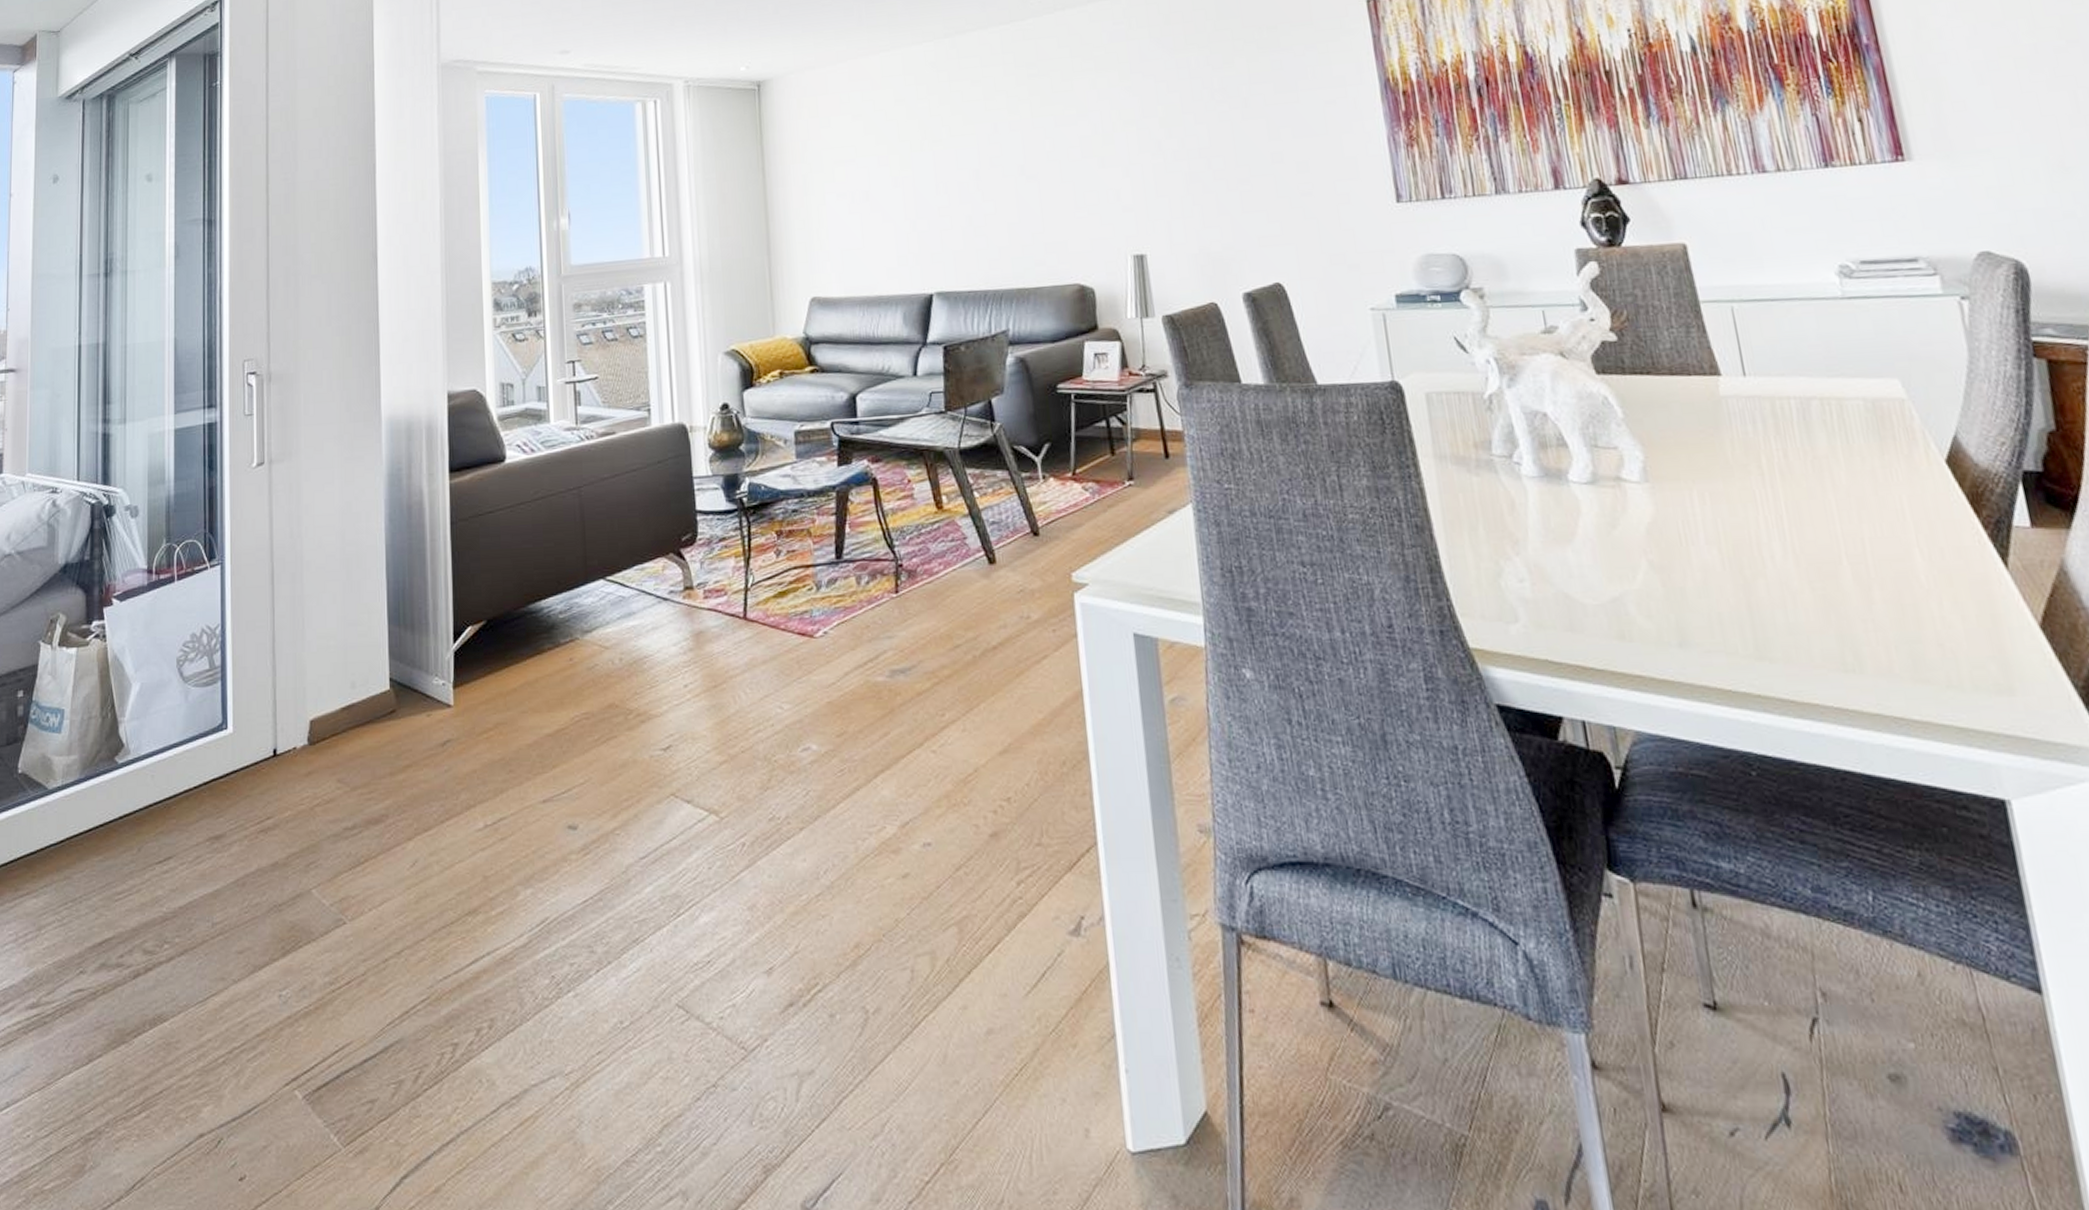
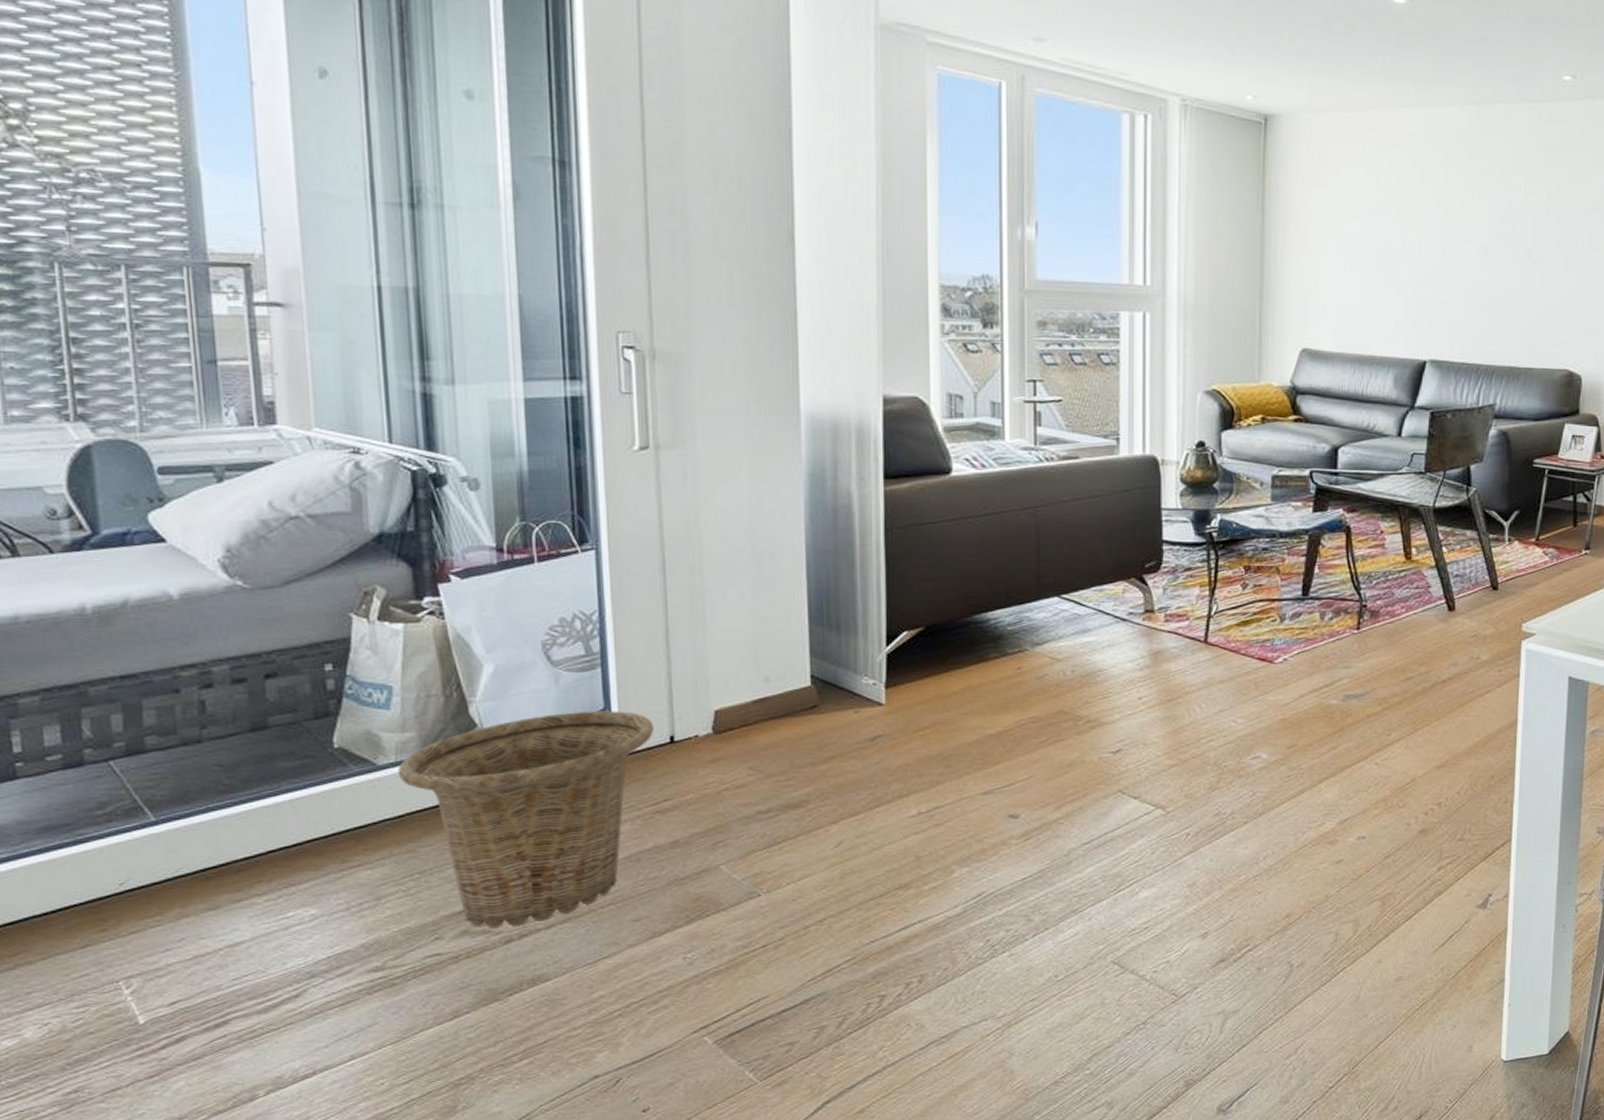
basket: none [62,725,260,960] -> present [397,711,654,927]

